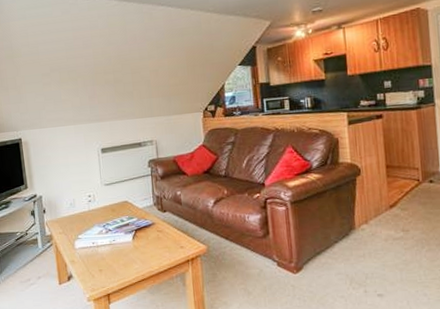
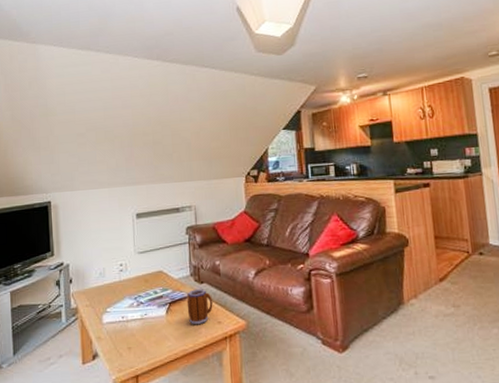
mug: none [151,217,176,250] -> present [186,289,213,325]

